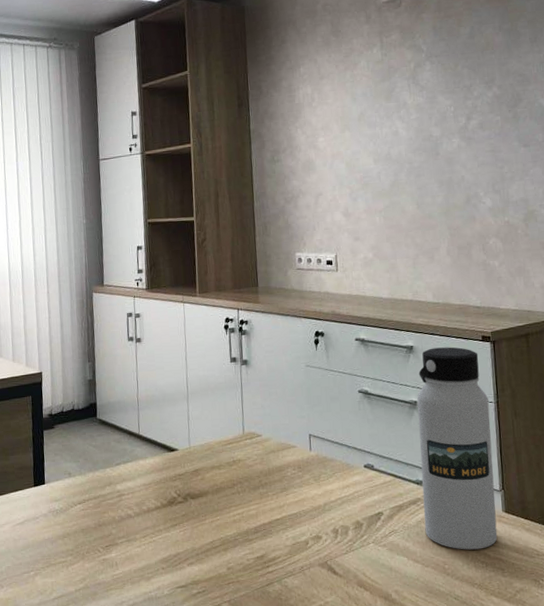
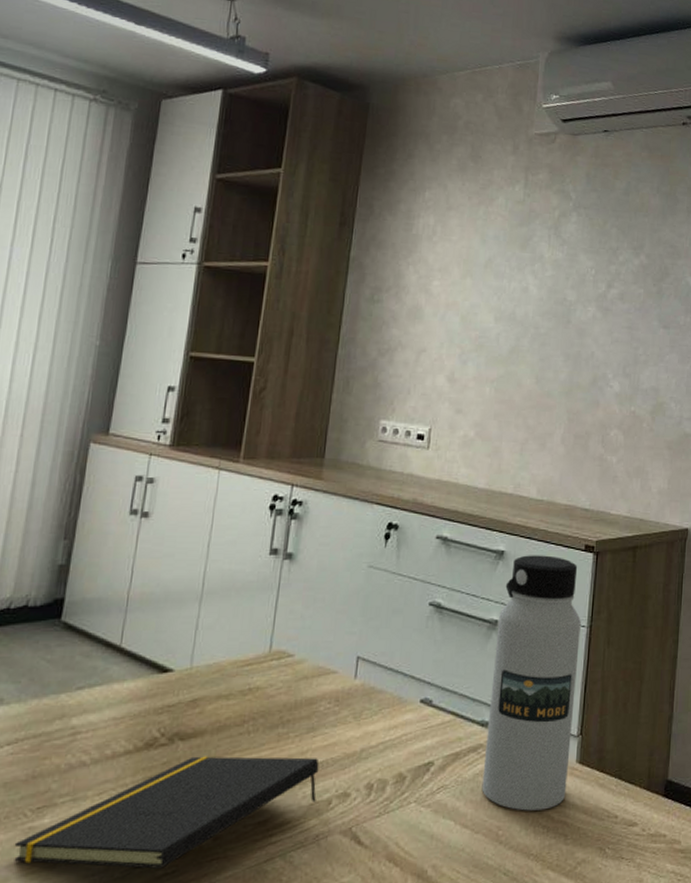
notepad: none [96,510,297,589] -> present [14,756,319,869]

